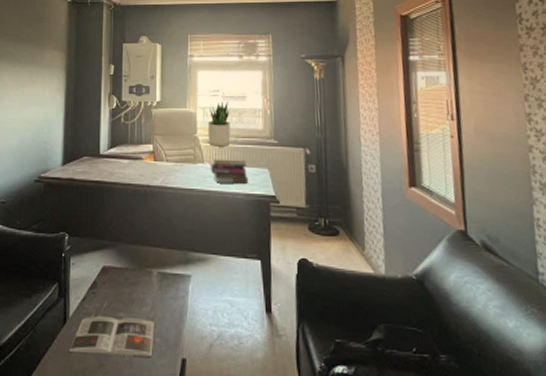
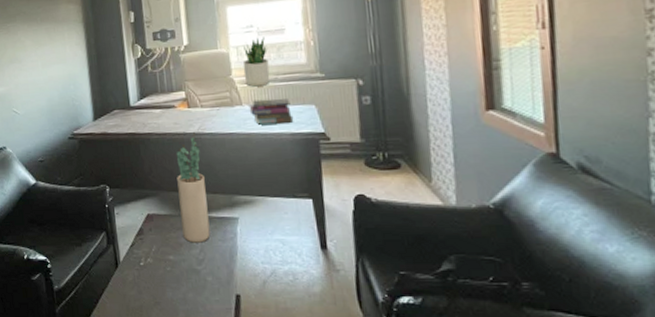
magazine: present [69,316,156,357] -> none [124,260,207,294]
vase: none [136,185,163,300] -> present [176,132,211,243]

